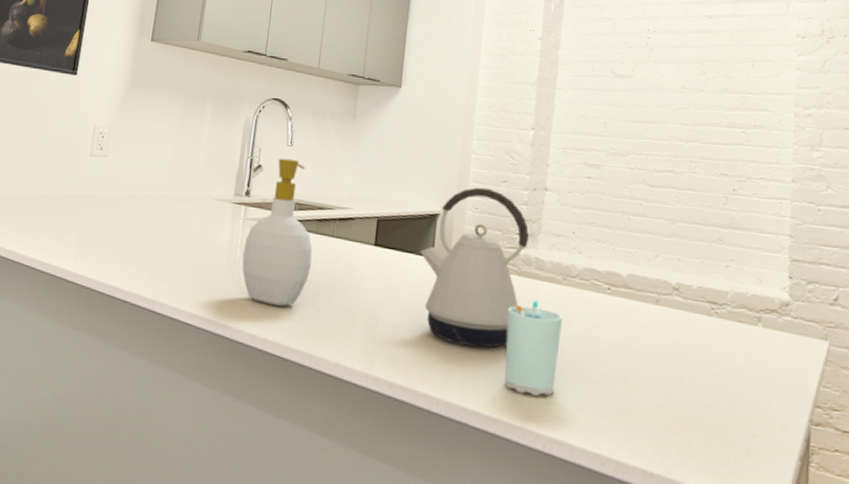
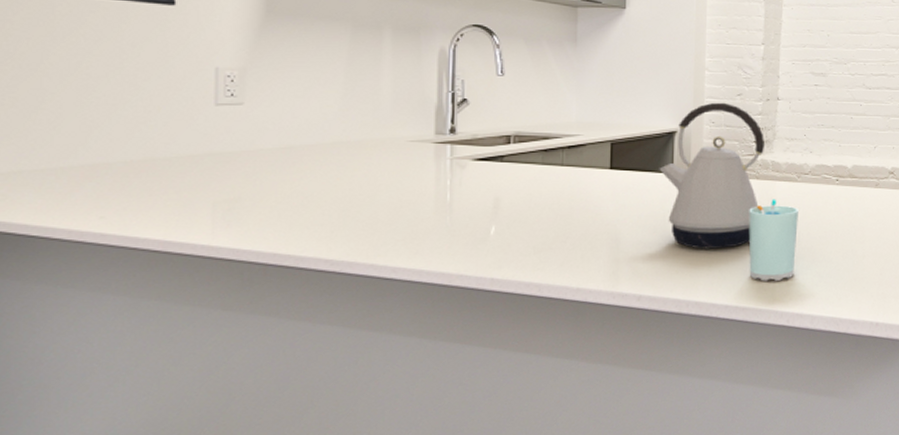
soap bottle: present [242,158,313,307] -> none [454,89,541,244]

